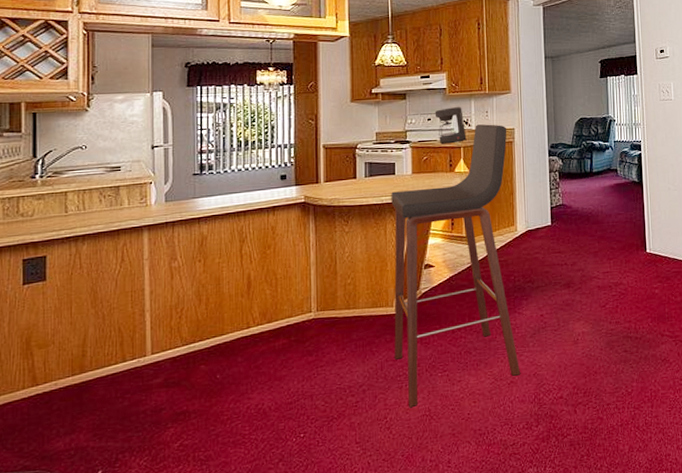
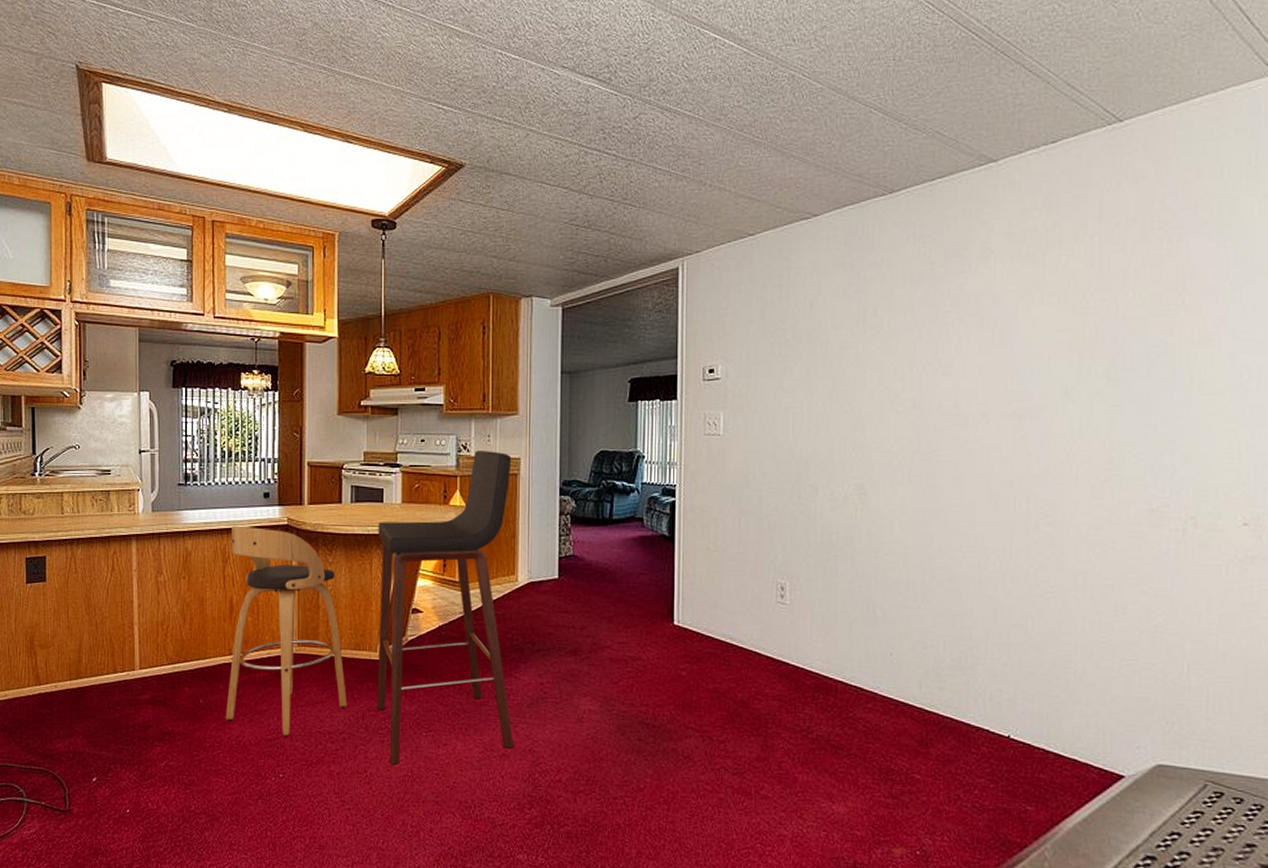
bar stool: none [243,207,367,398] -> present [225,525,348,737]
coffee maker: present [434,107,467,144] -> none [429,428,464,471]

